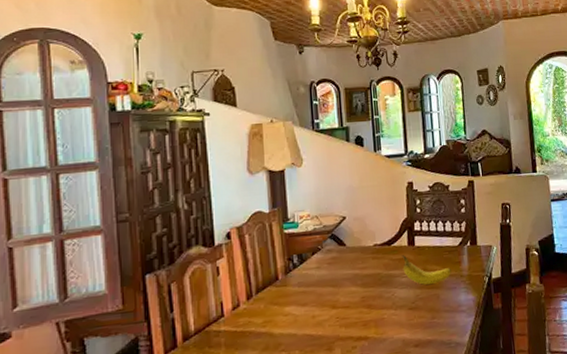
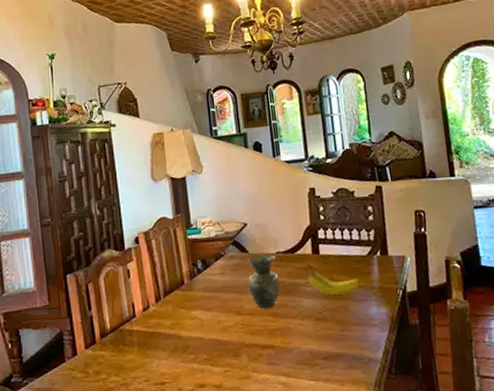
vase: none [345,246,376,301] -> present [247,254,280,308]

